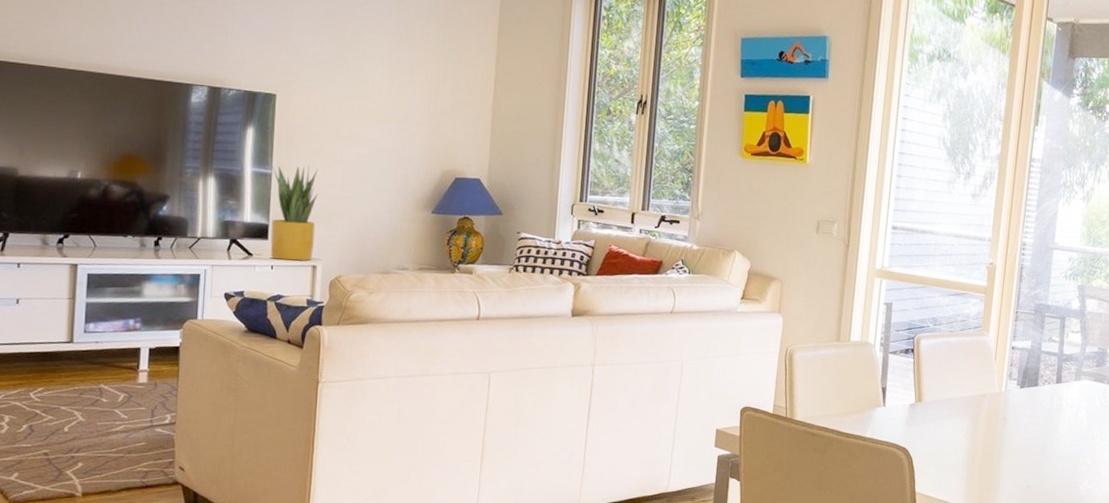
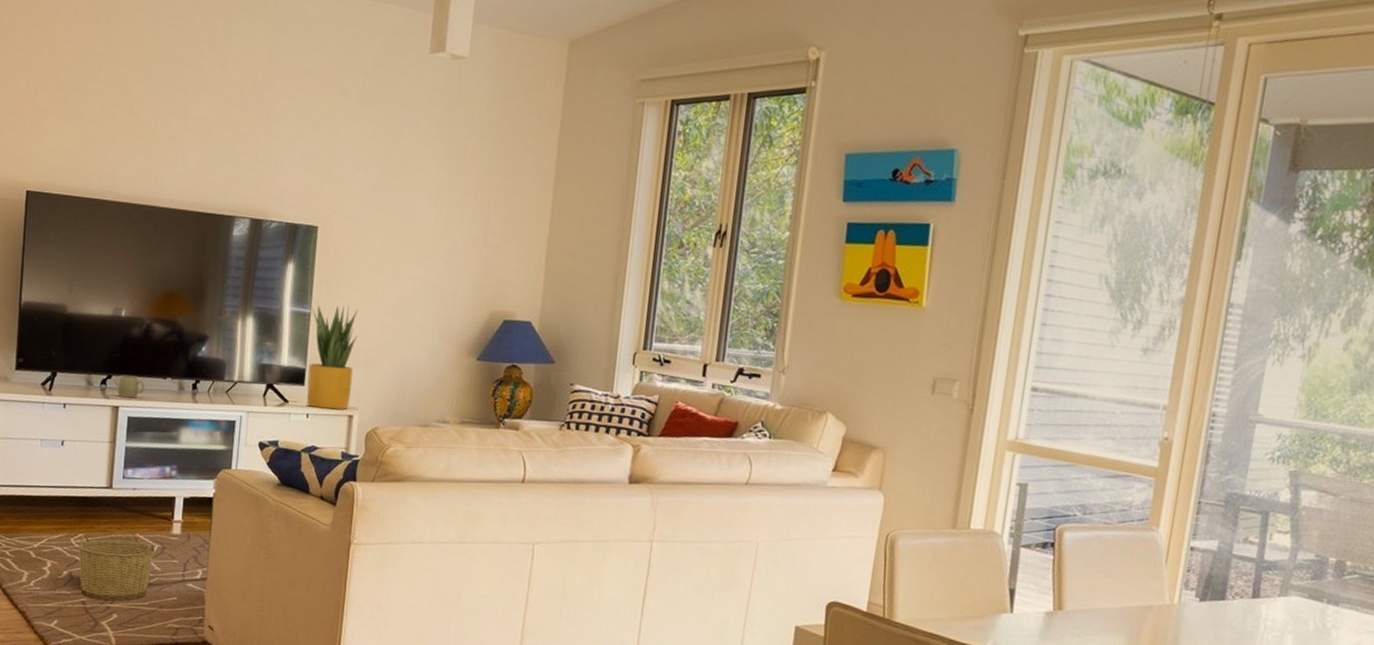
basket: none [38,388,121,452] -> present [78,534,155,602]
mug: none [76,234,104,256] -> present [118,374,145,399]

